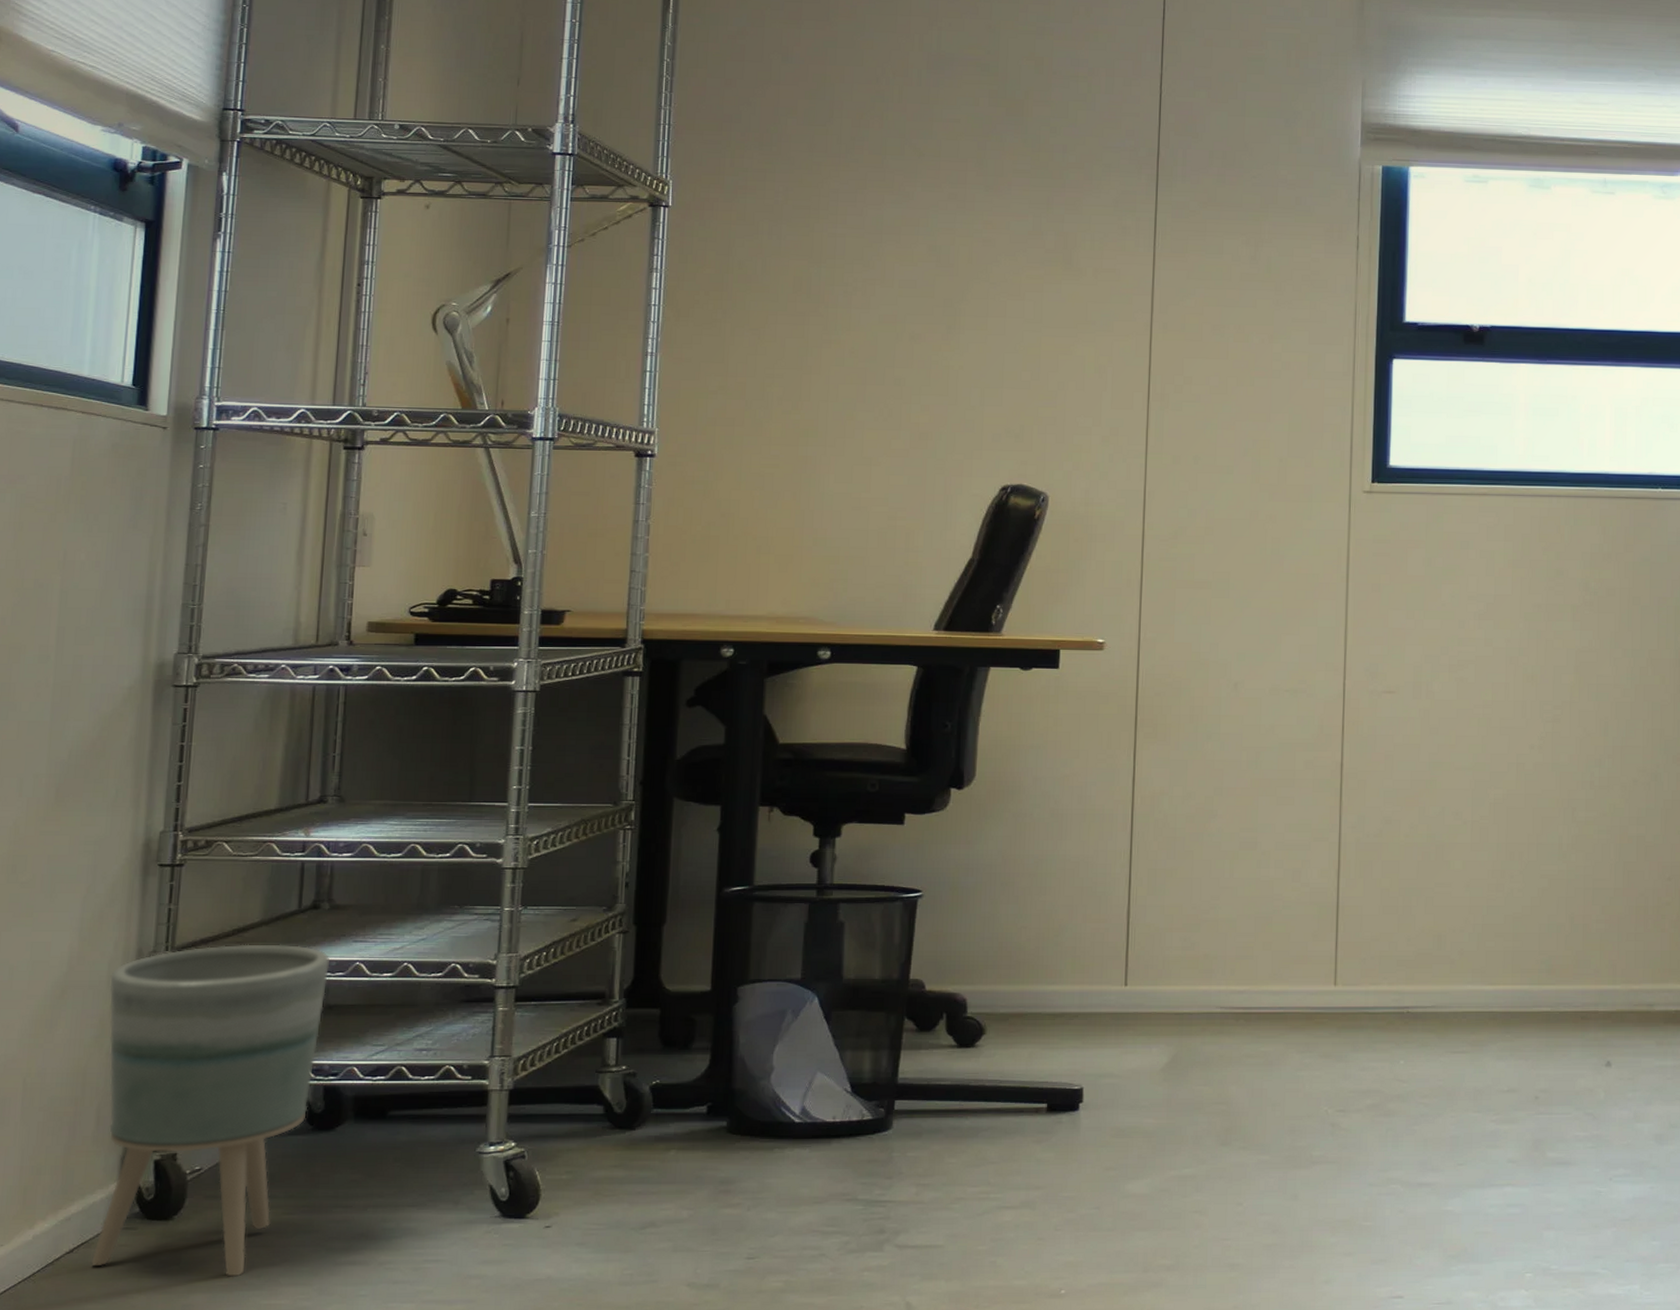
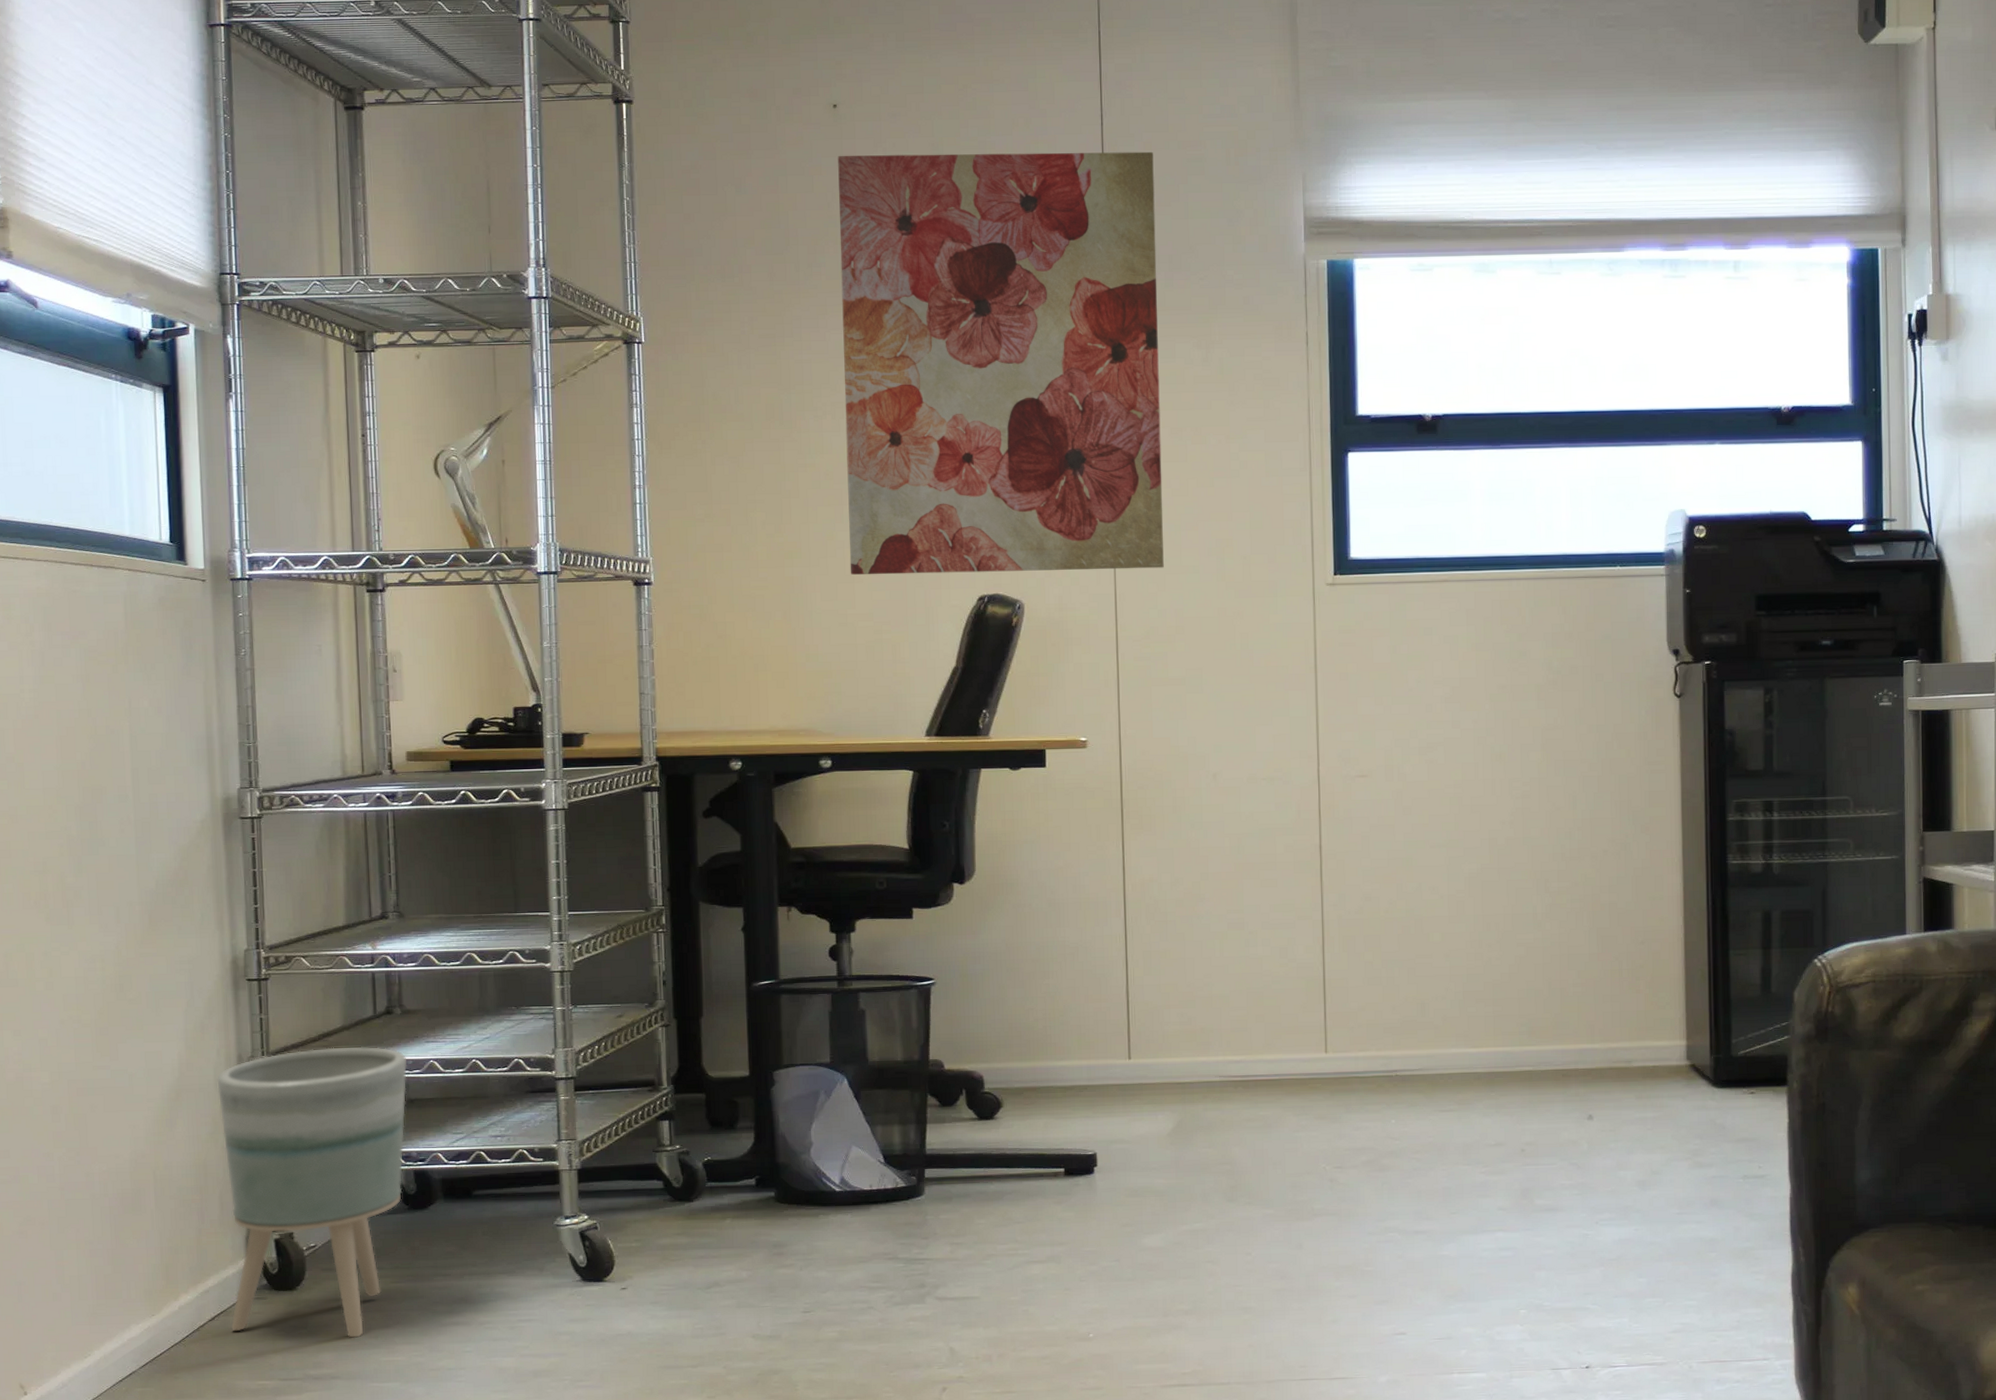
wall art: none [868,31,1214,467] -> present [838,151,1164,575]

